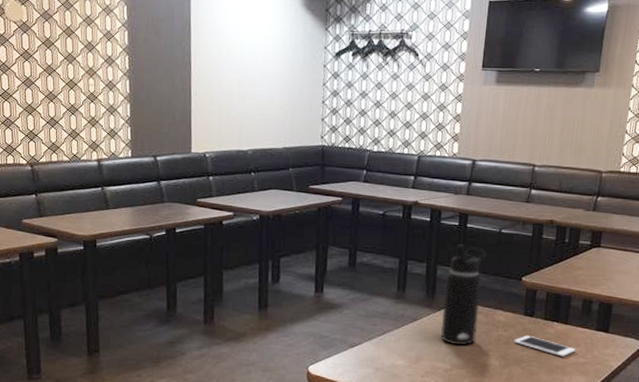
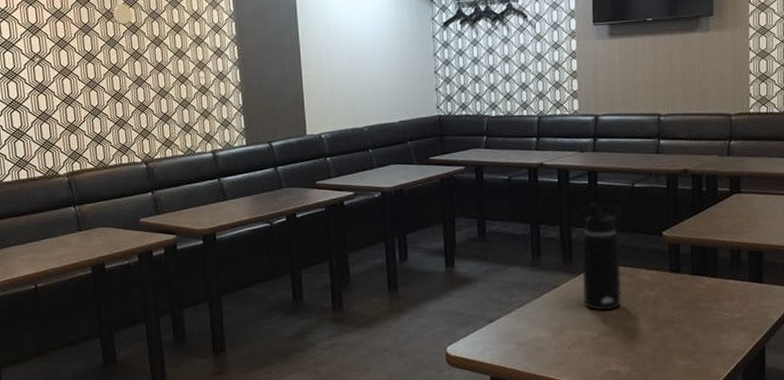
cell phone: present [514,335,576,357] -> none [663,293,730,313]

